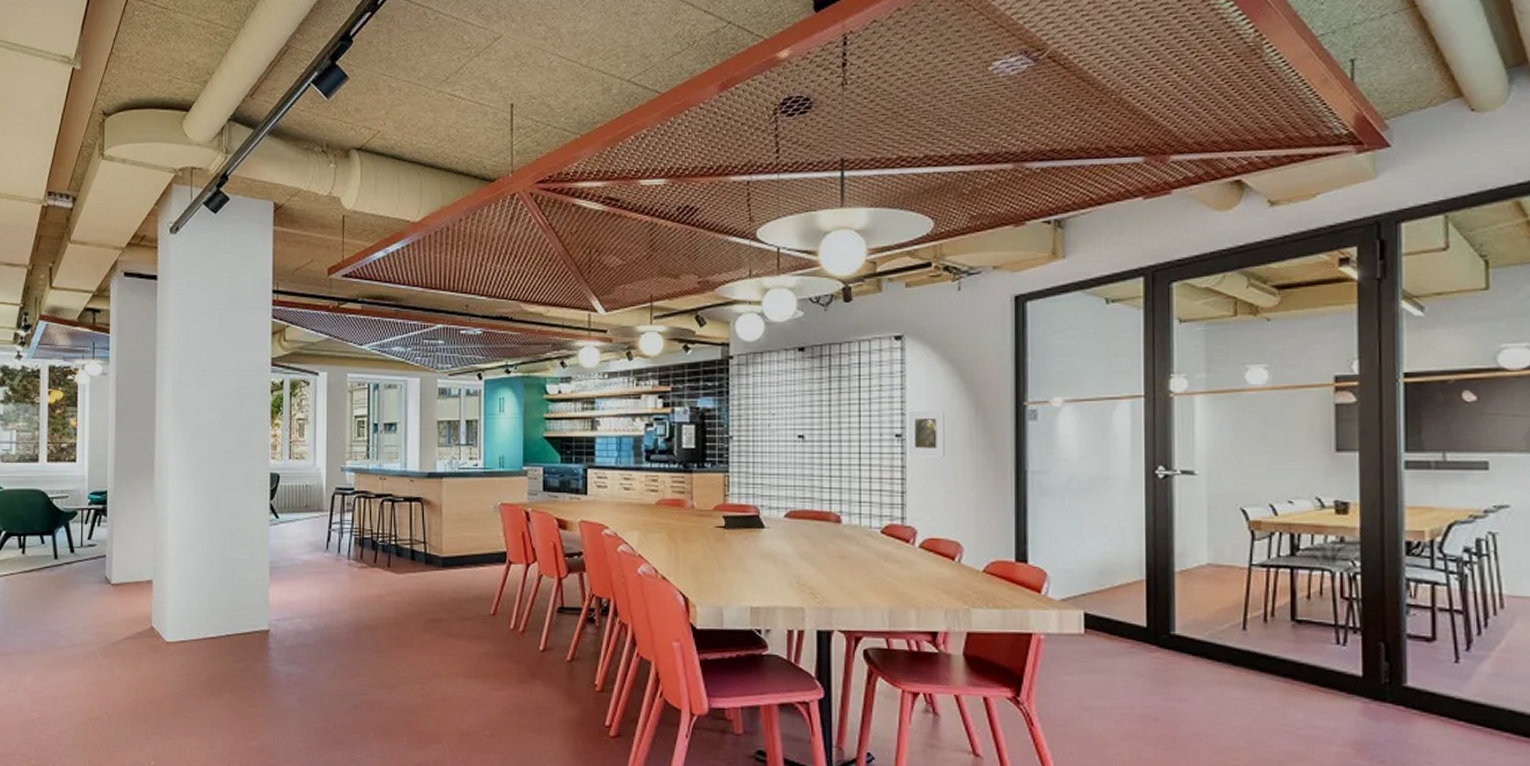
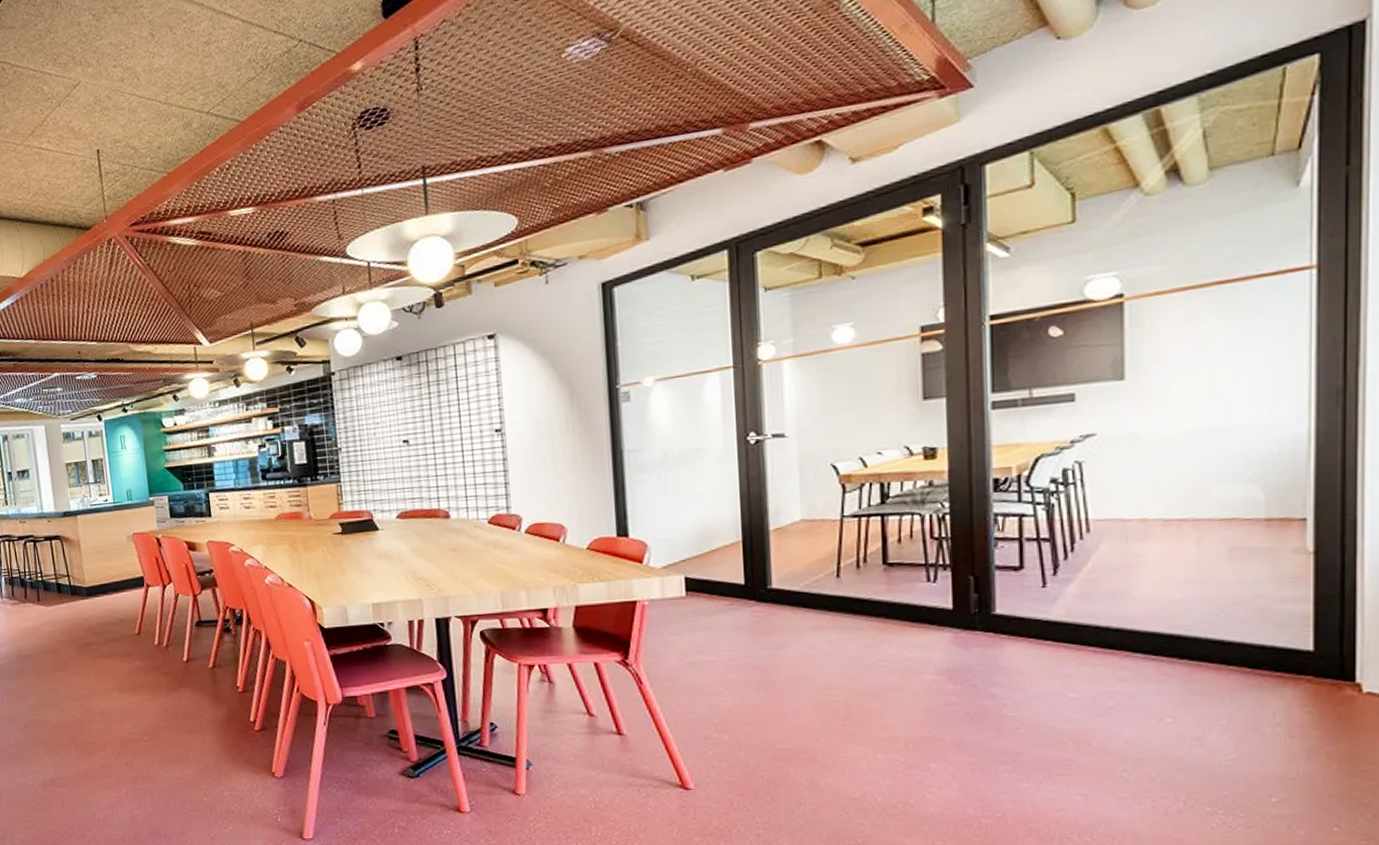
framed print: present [907,410,945,457] -> none [505,401,544,449]

